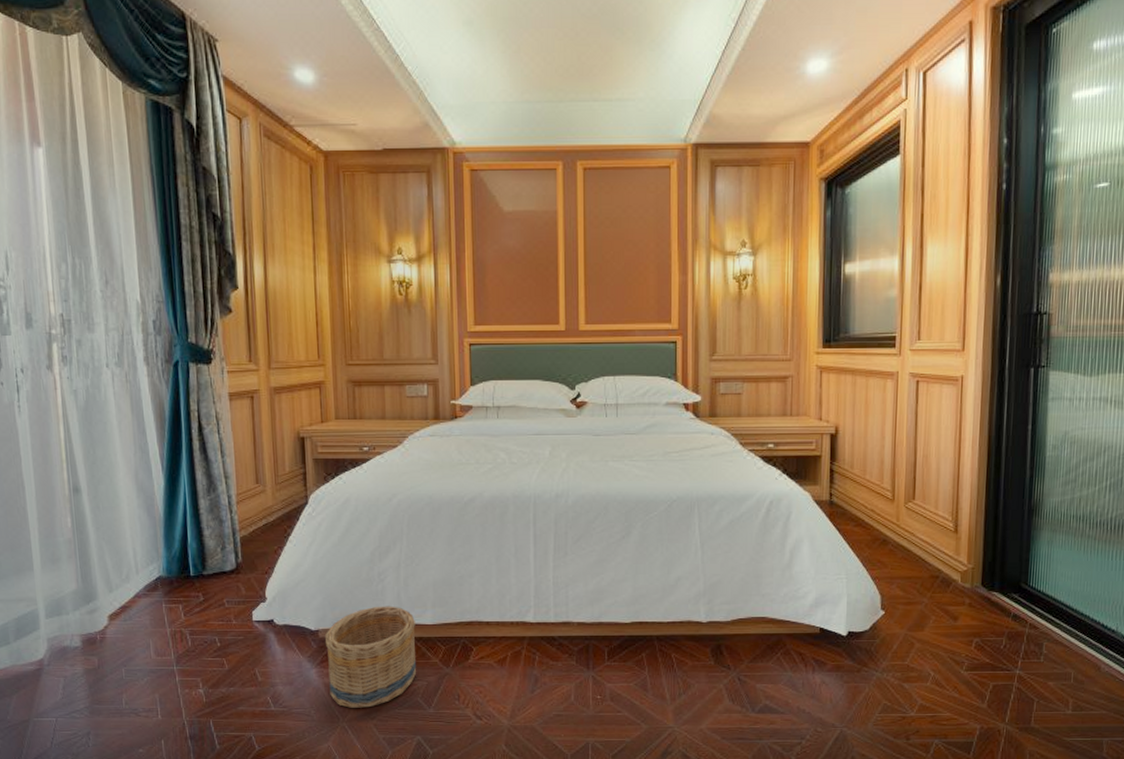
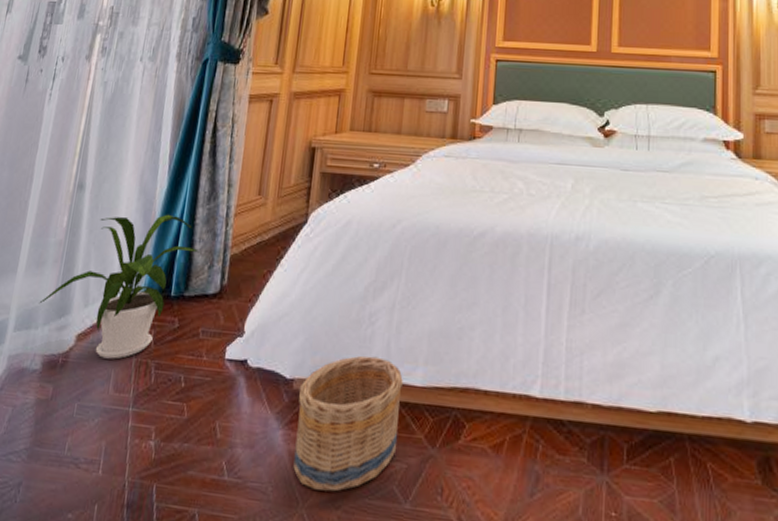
house plant: none [63,507,209,631] -> present [39,214,199,359]

